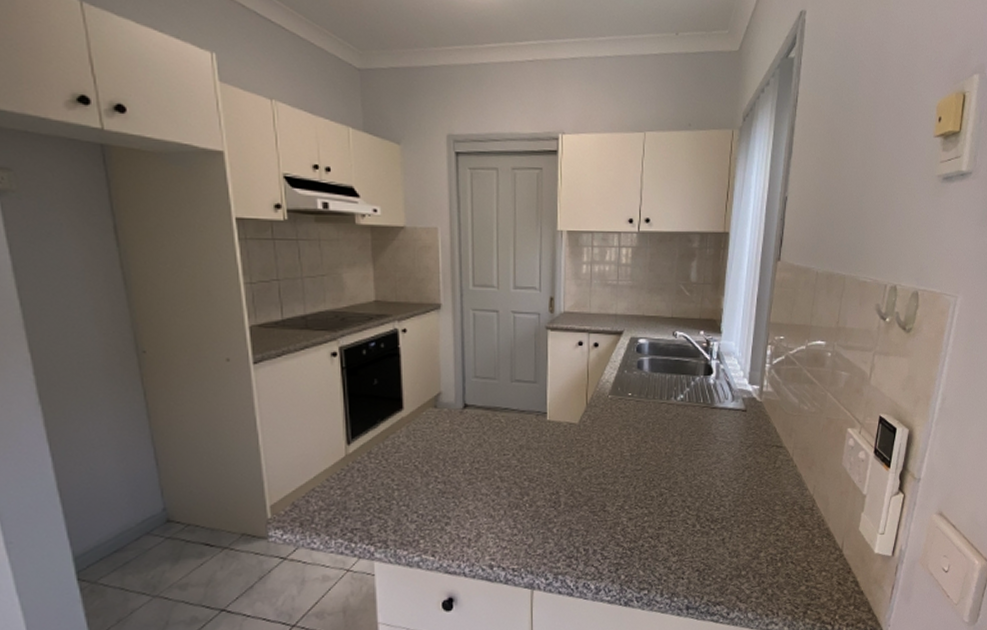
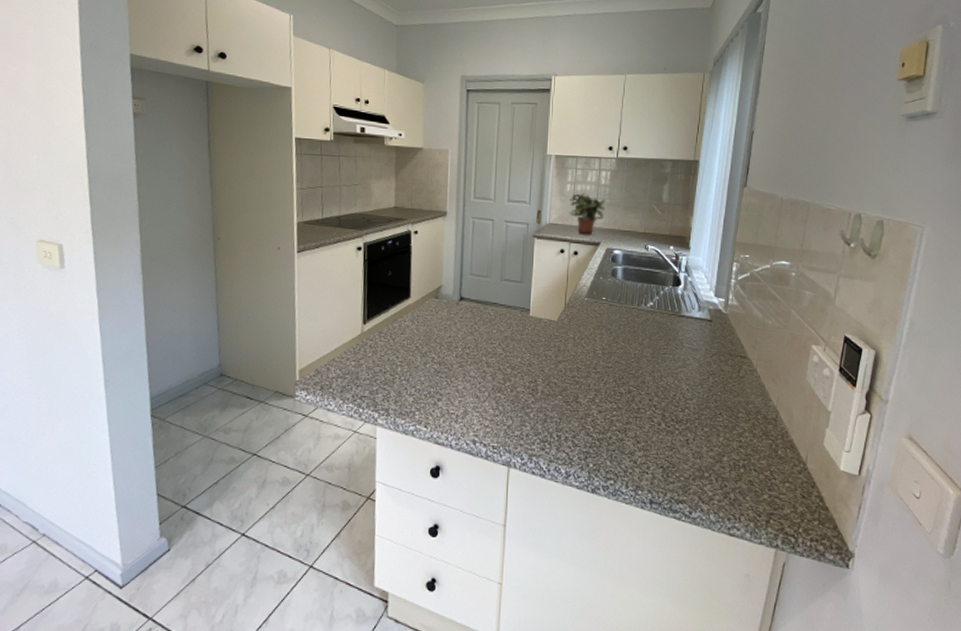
potted plant: none [586,275,627,325] -> present [569,193,606,236]

